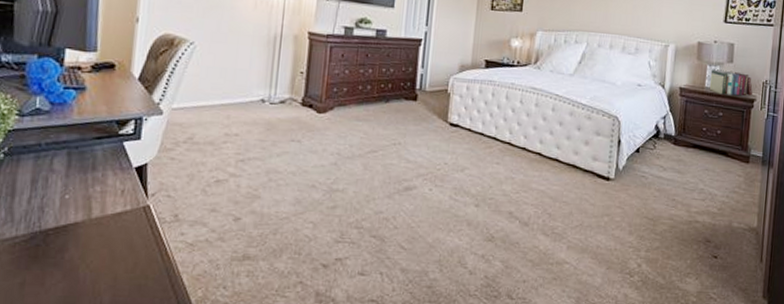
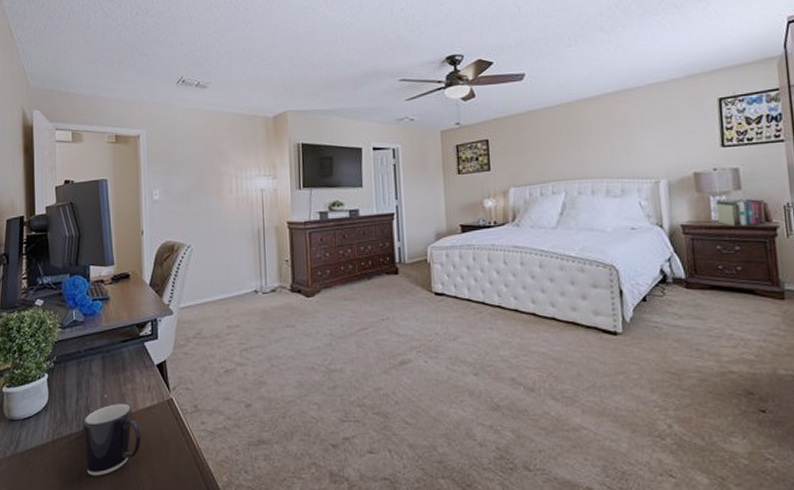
mug: none [31,205,107,285] -> present [82,402,141,476]

